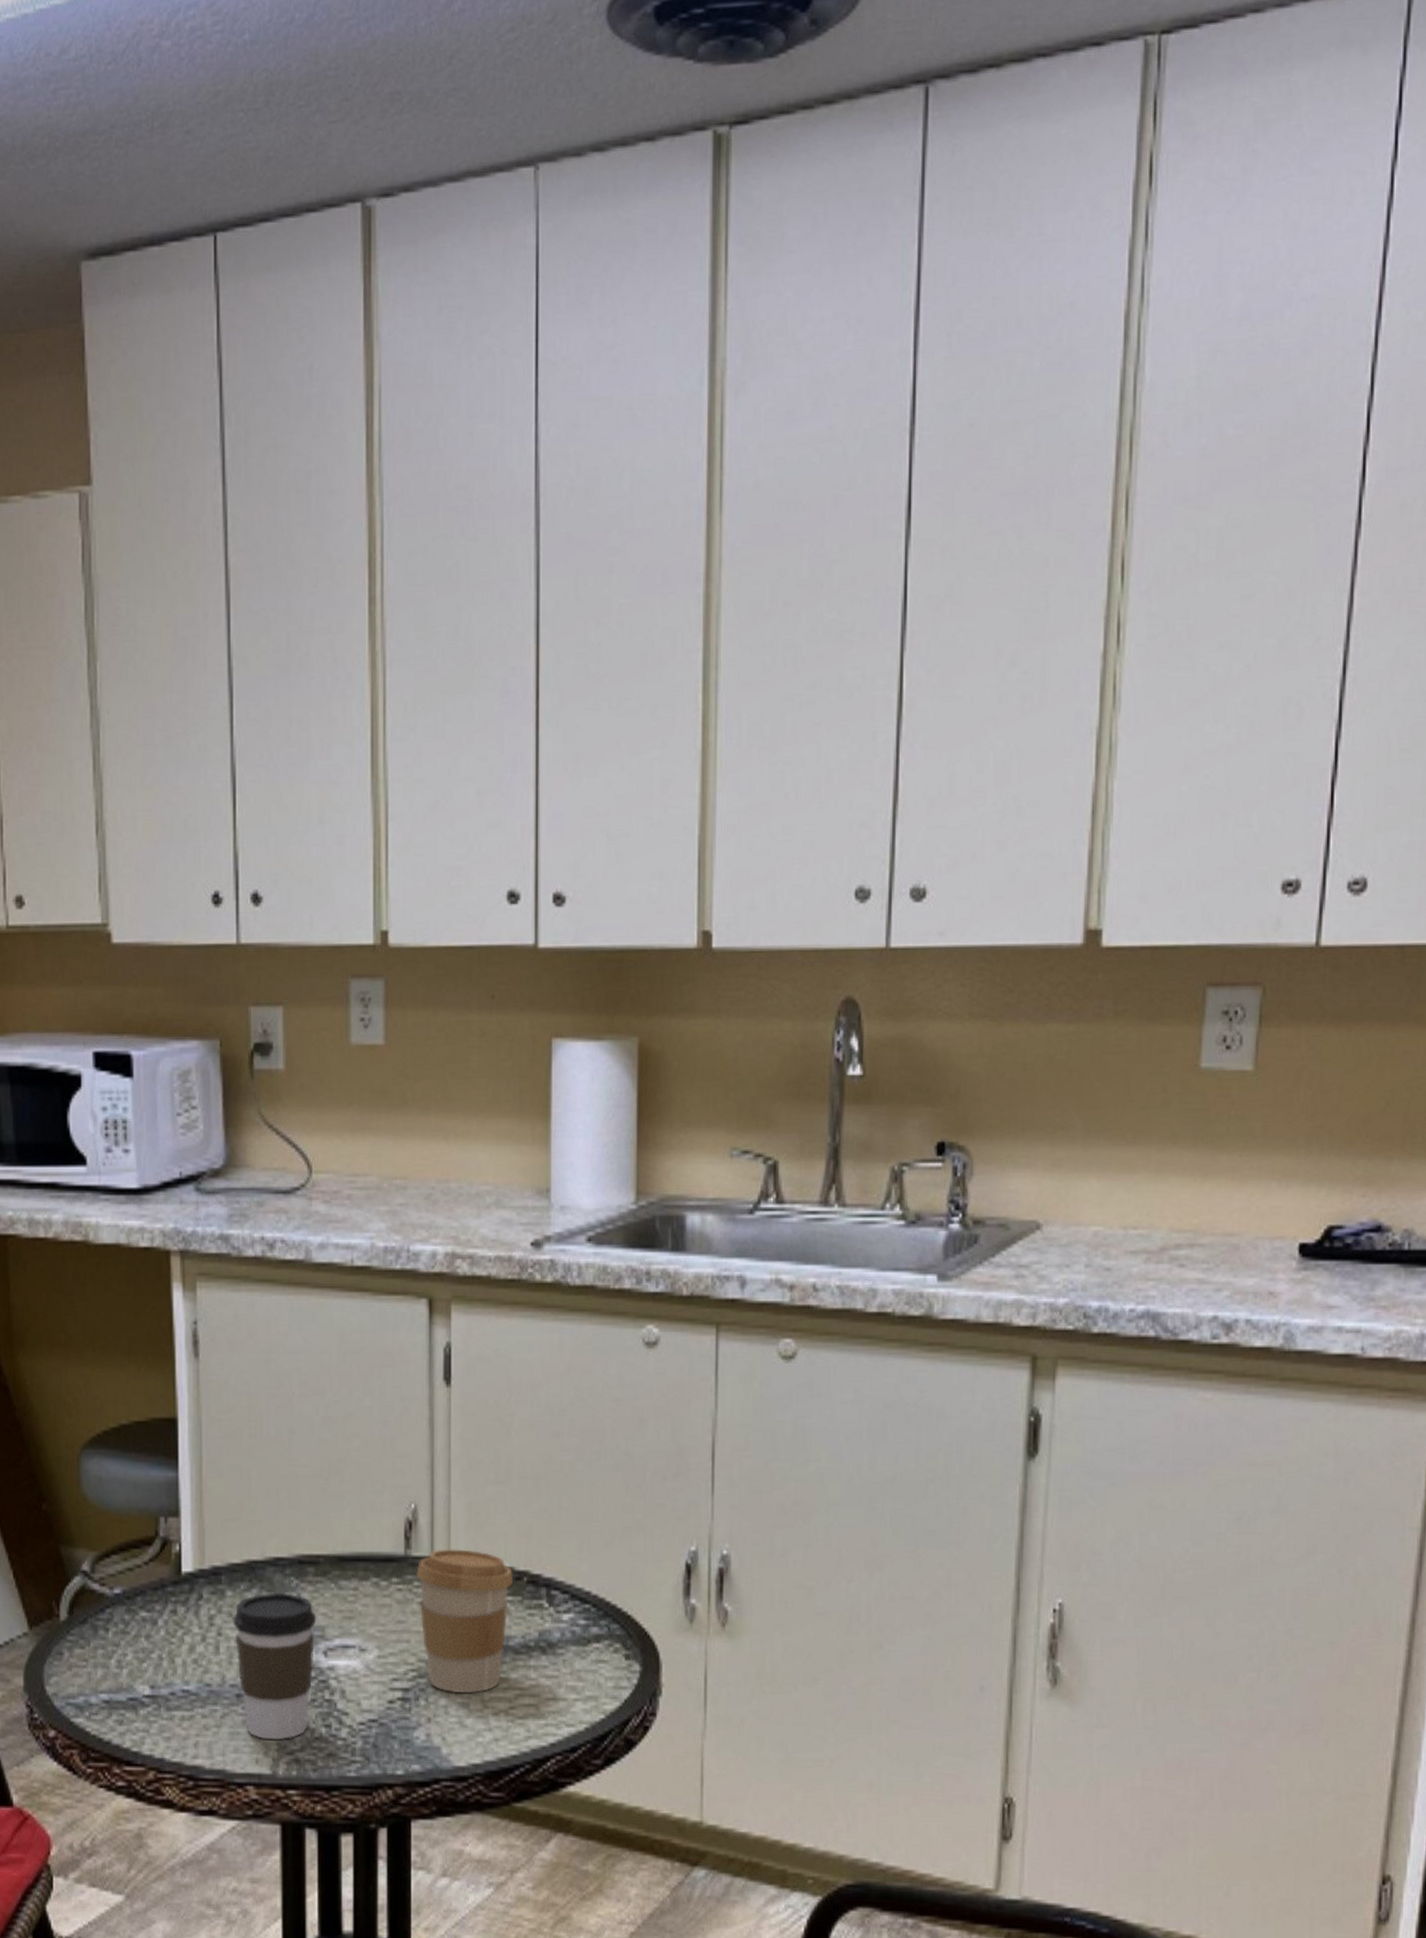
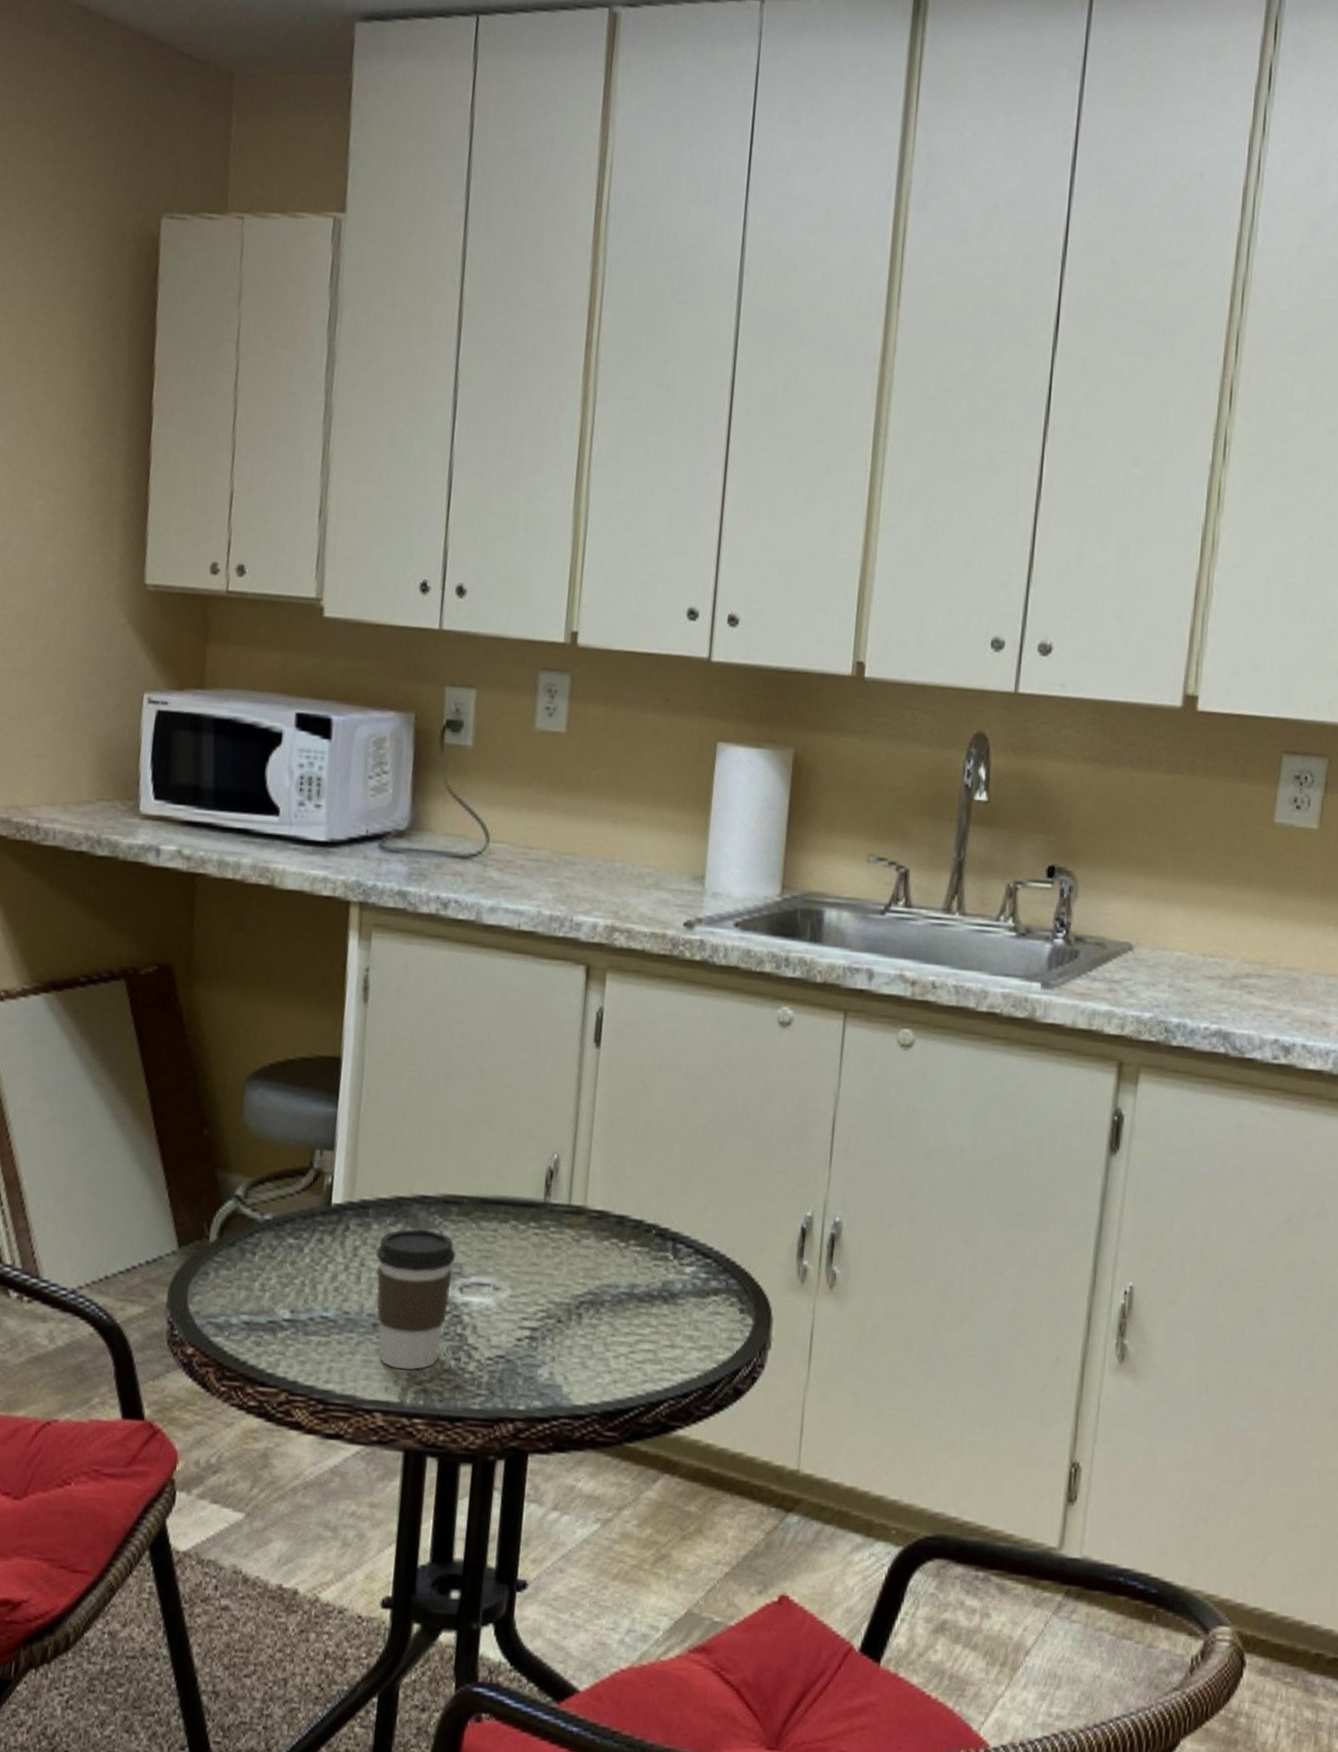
coffee cup: present [416,1549,514,1694] -> none [553,1198,644,1336]

